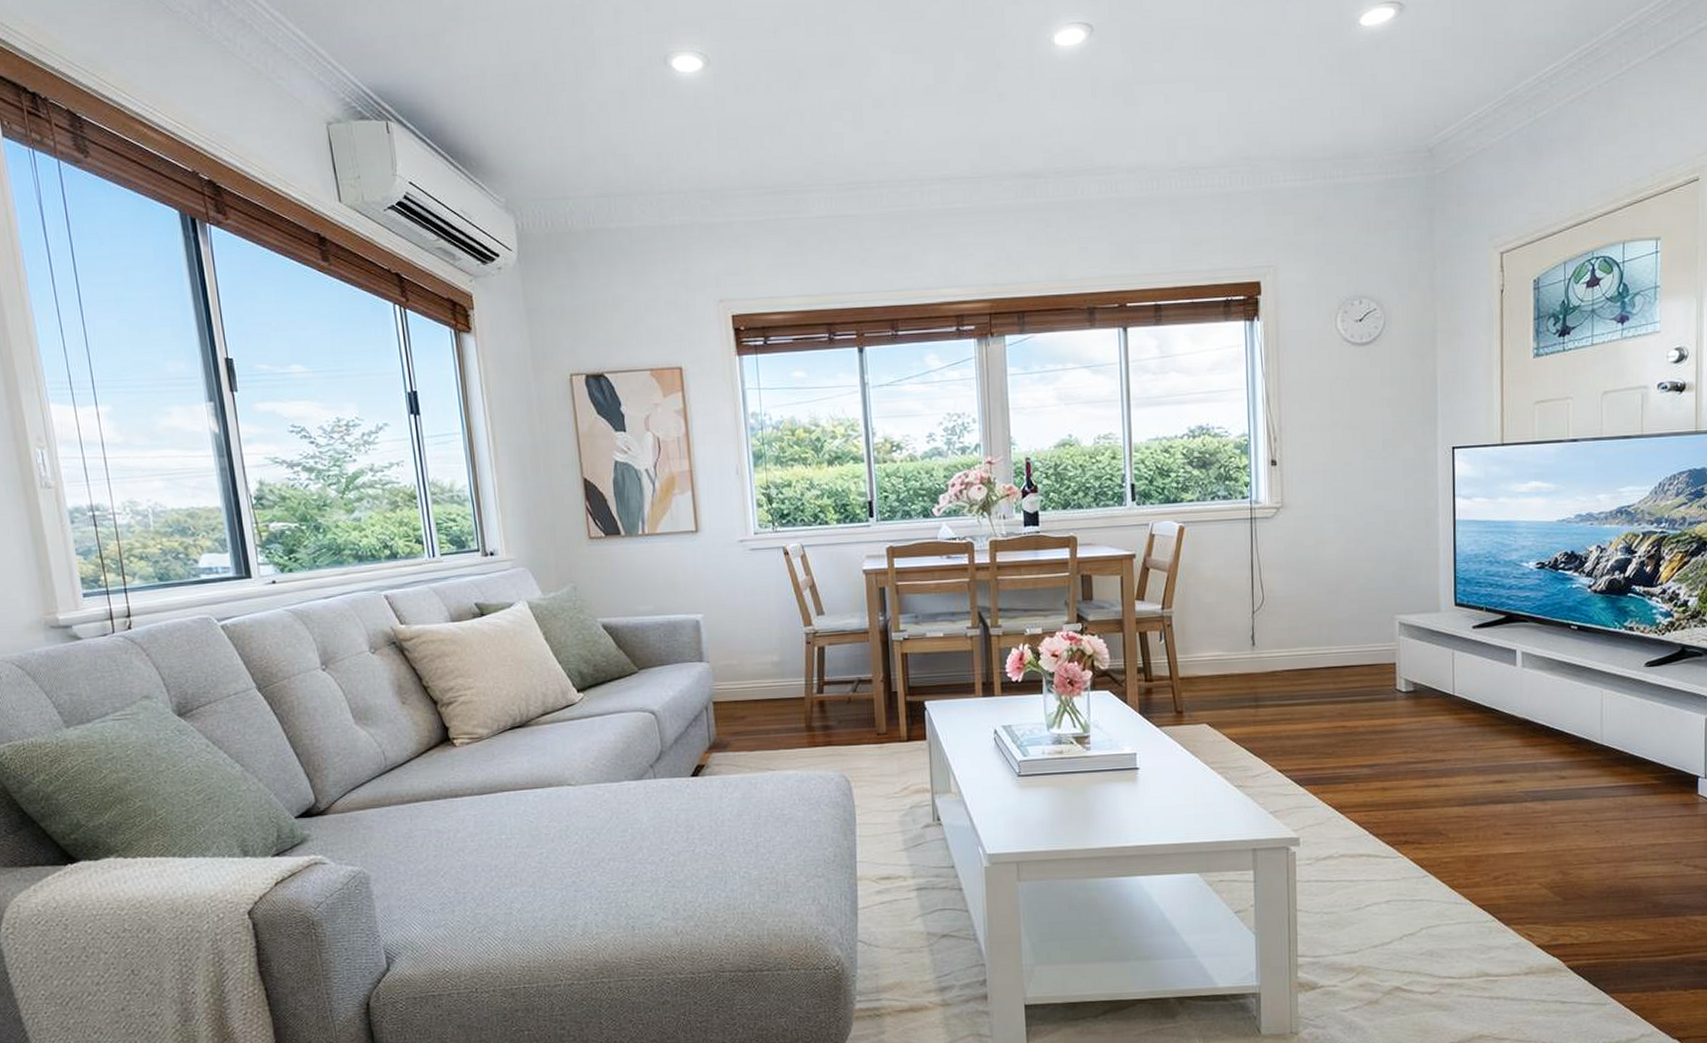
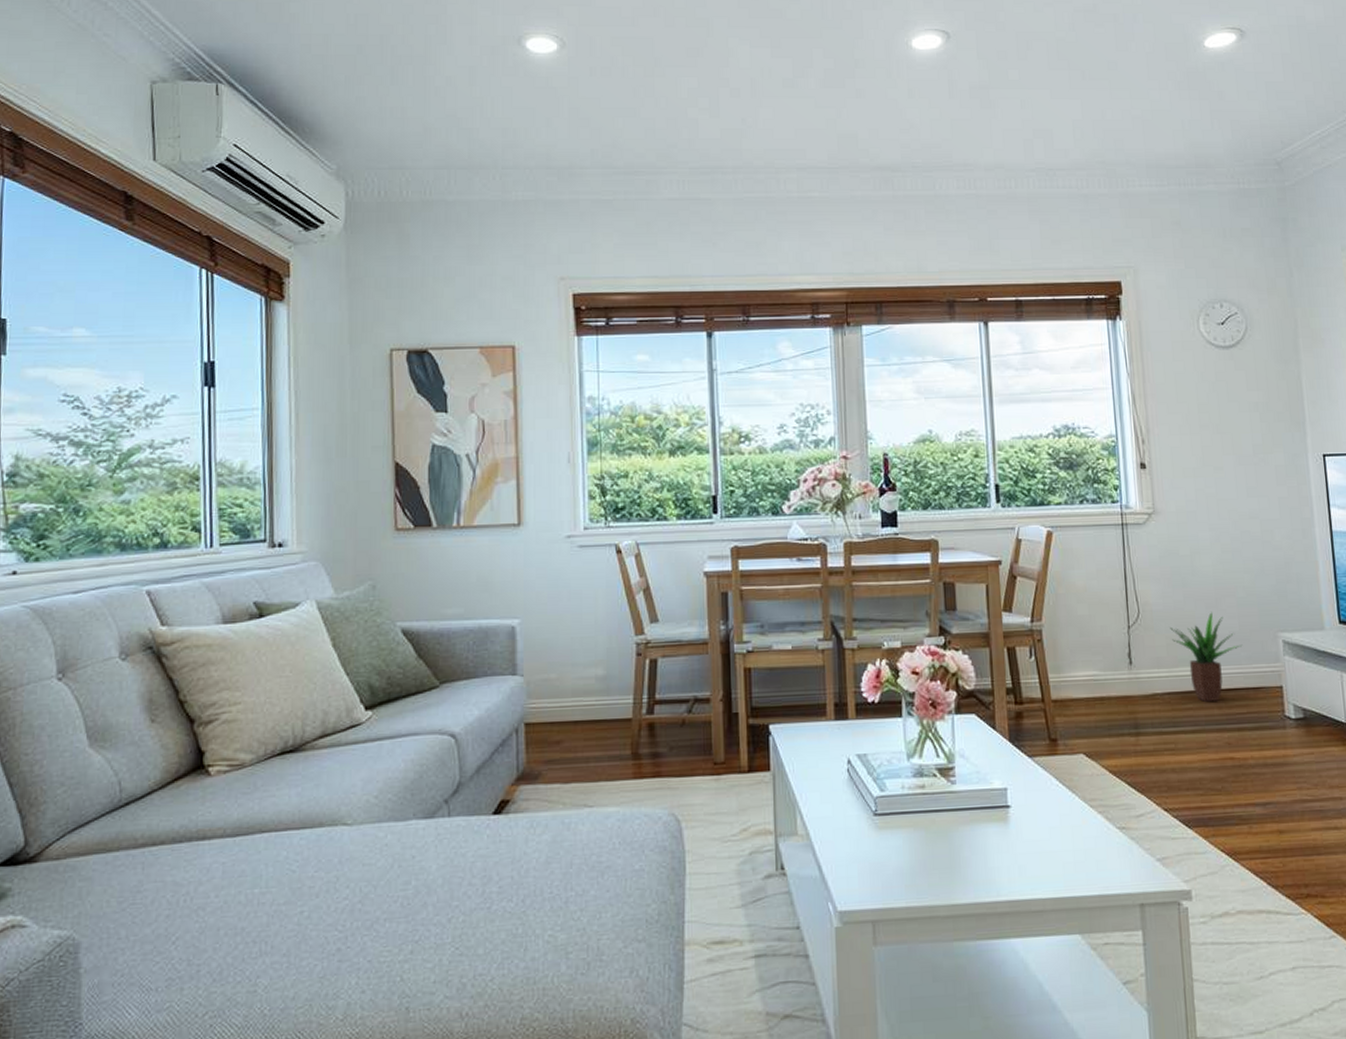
potted plant: none [1292,597,1361,678] -> present [1170,612,1243,702]

